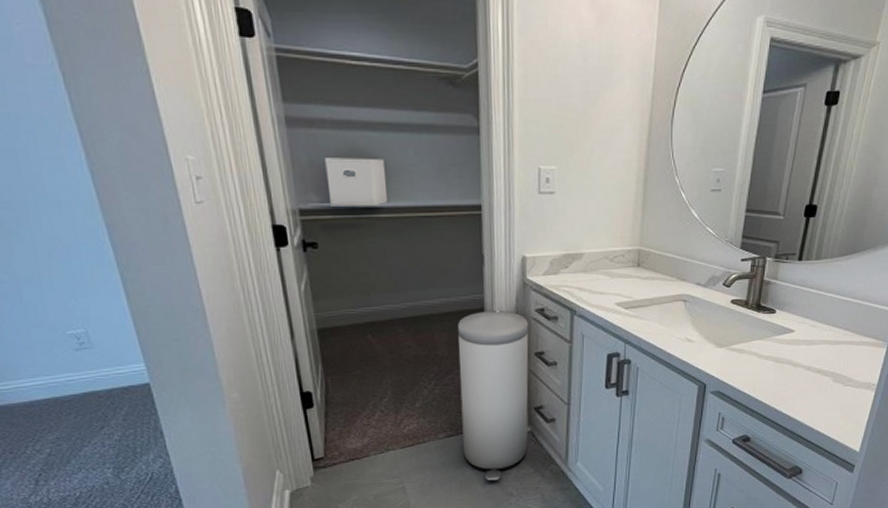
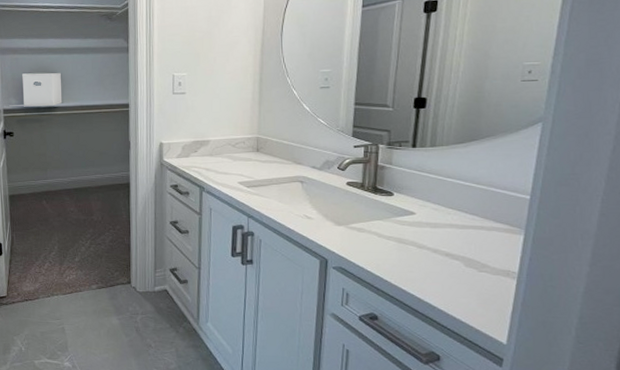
pedal bin: present [457,311,529,482] -> none [108,186,165,332]

